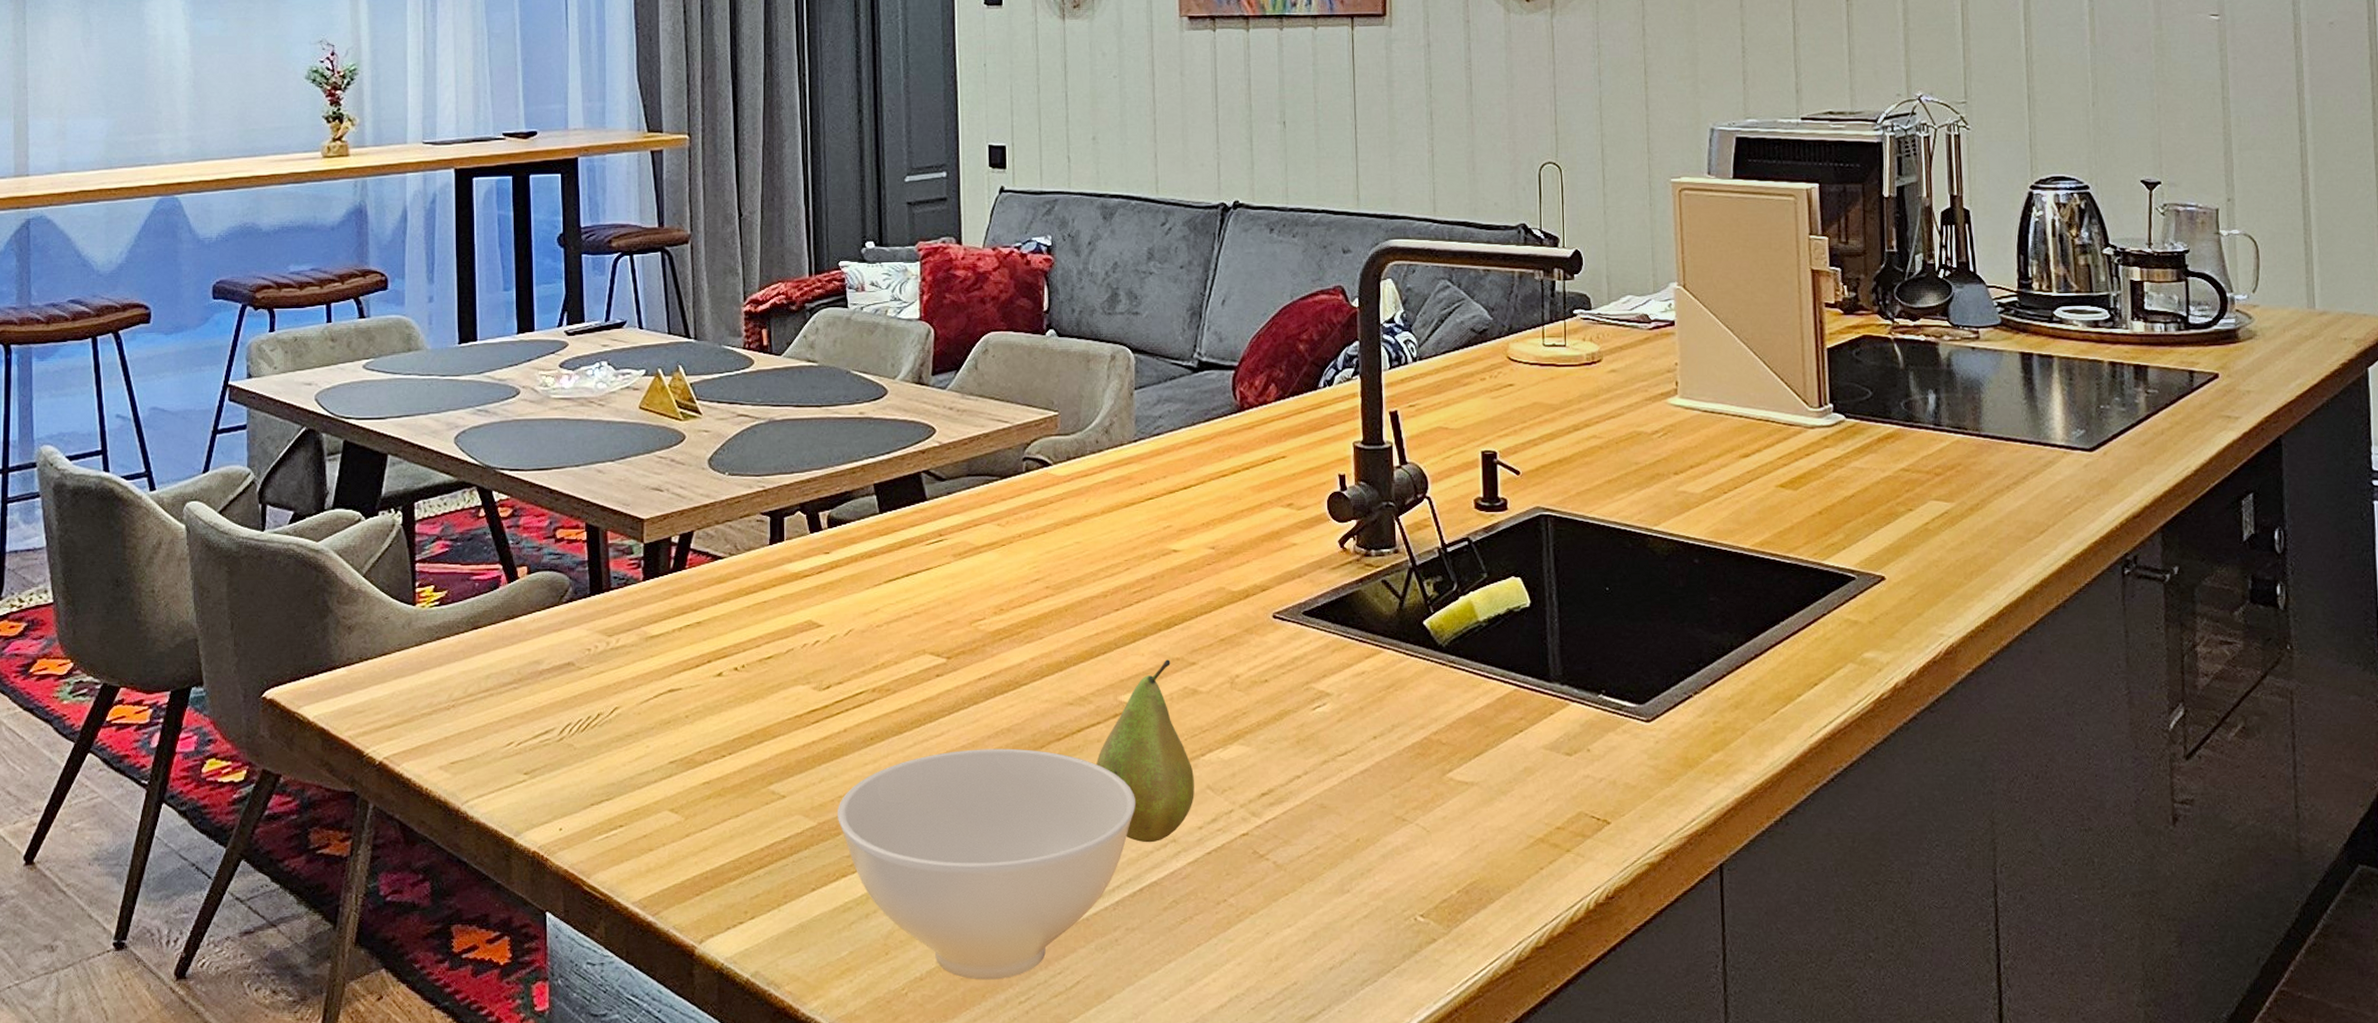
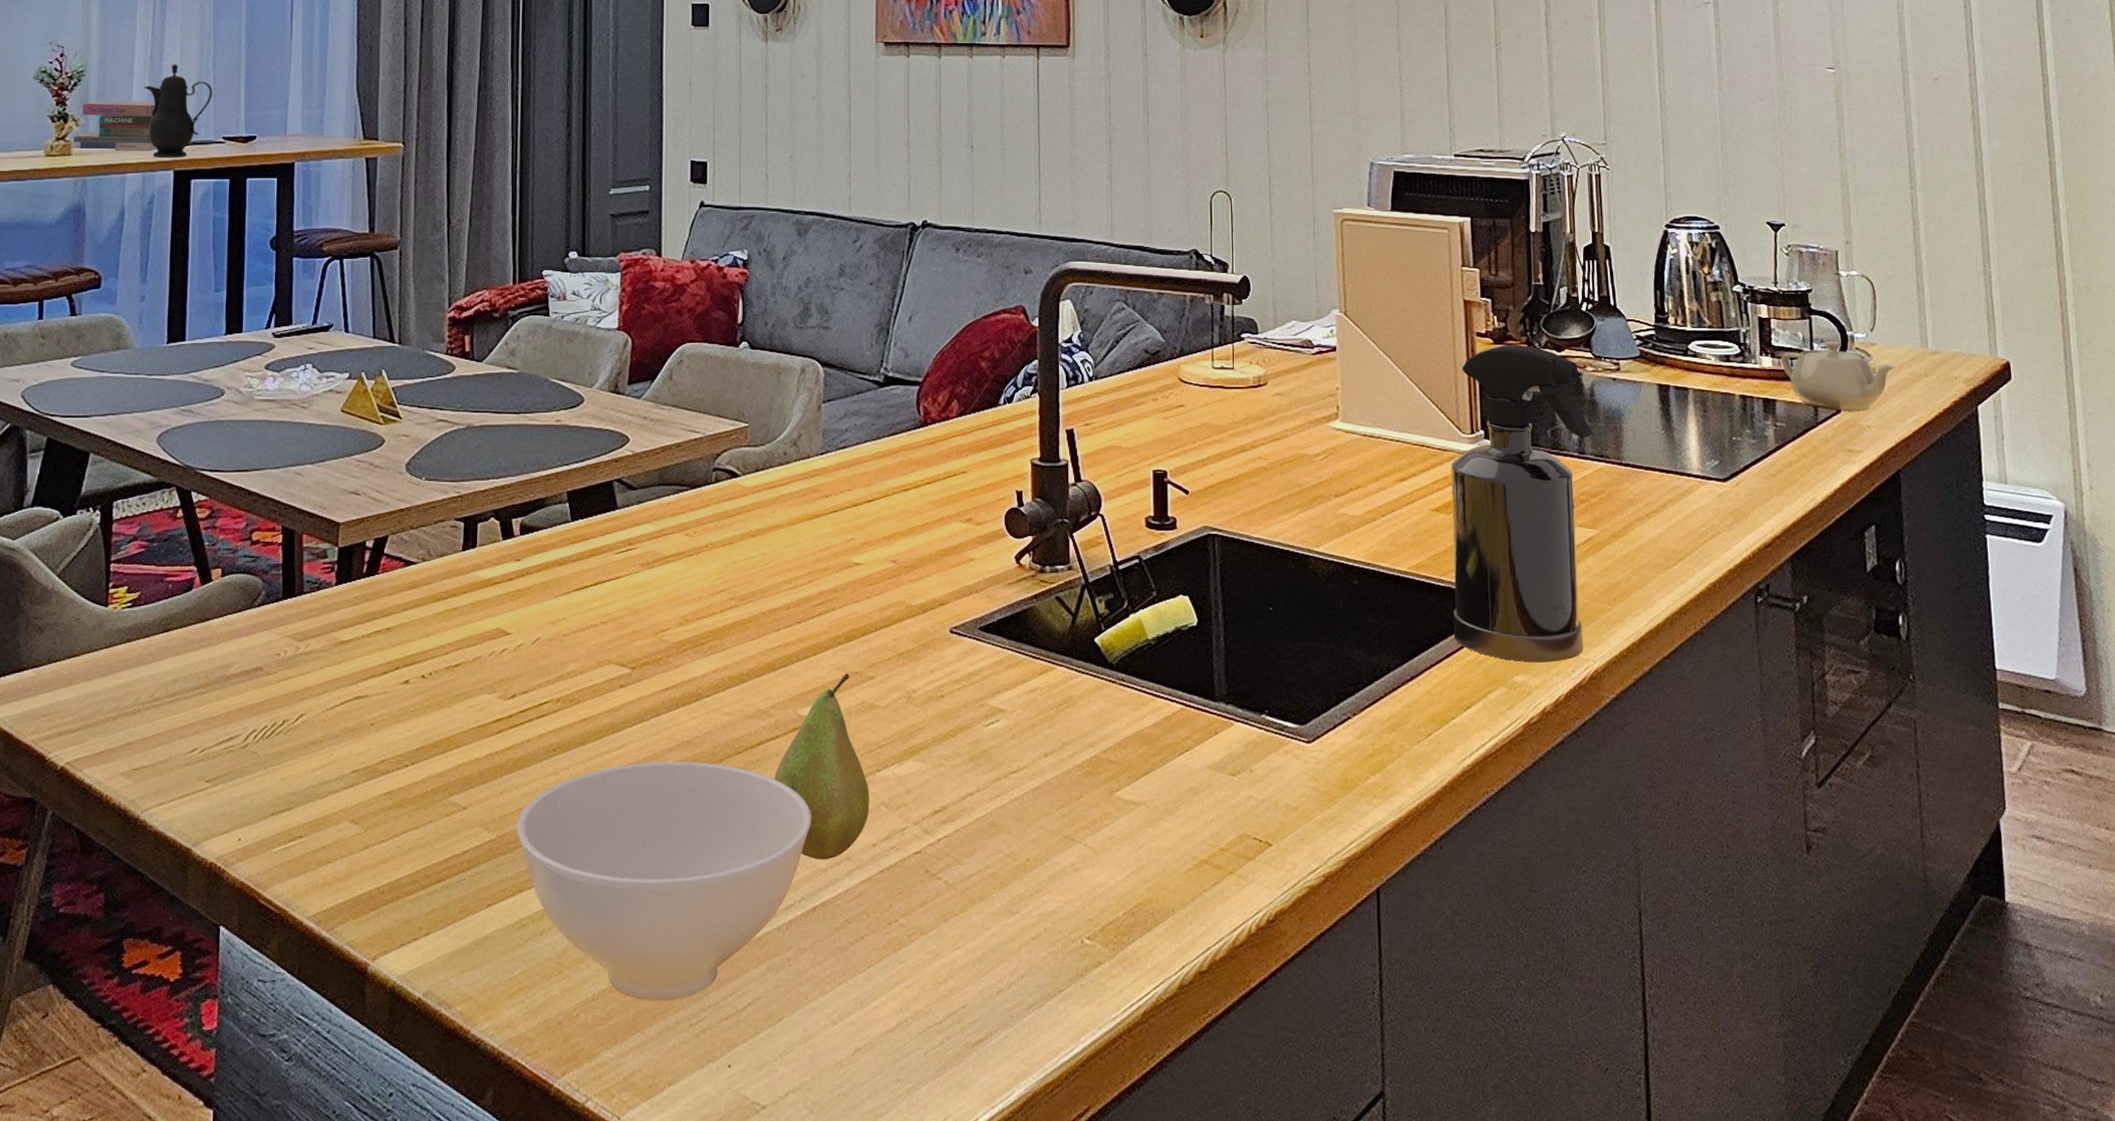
books: none [350,98,435,150] -> present [73,101,156,151]
coffeepot: none [419,60,490,156] -> present [144,64,213,158]
spray bottle: none [1797,314,1950,639] -> present [1451,344,1593,663]
teapot: none [2154,303,2279,376] -> present [1780,340,1896,411]

